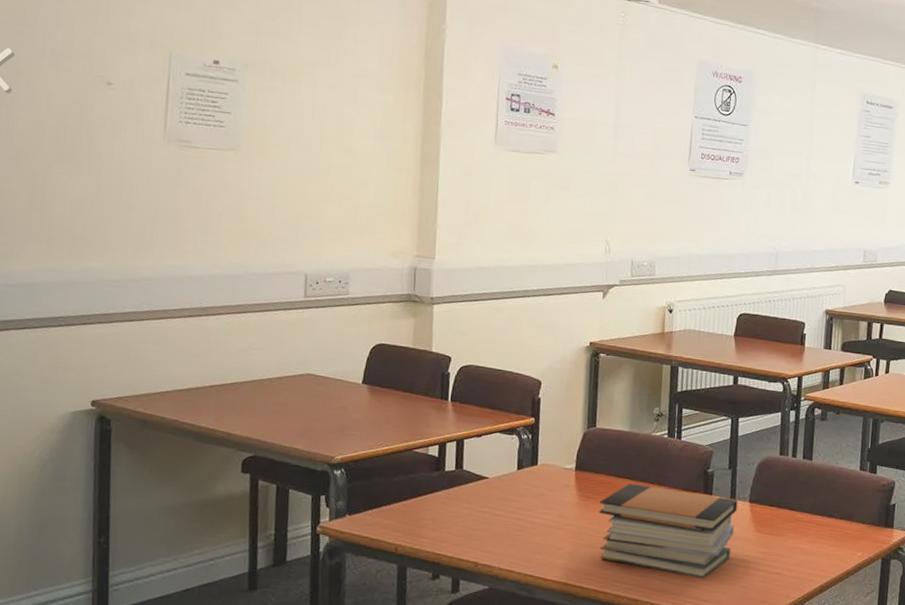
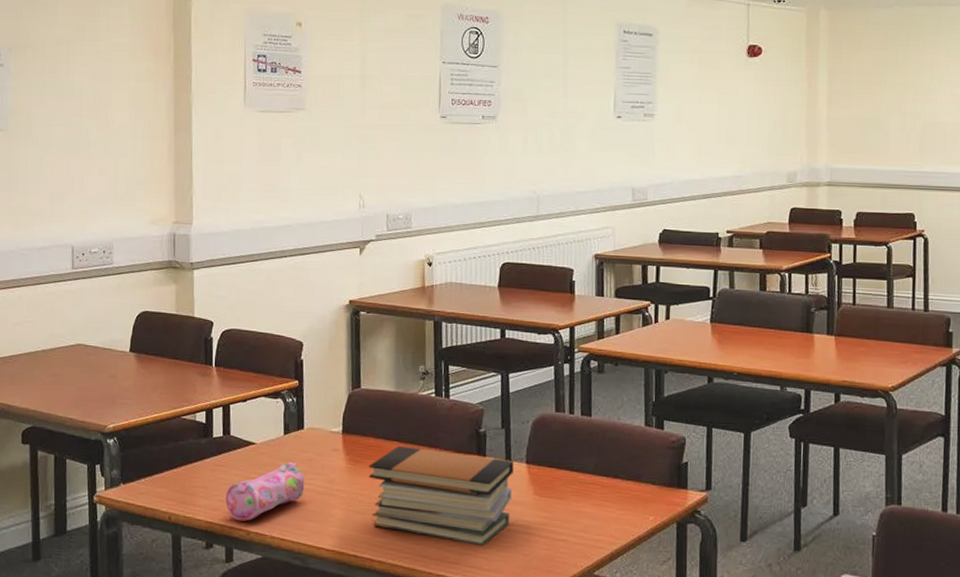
pencil case: none [454,497,536,553] -> present [226,462,305,521]

